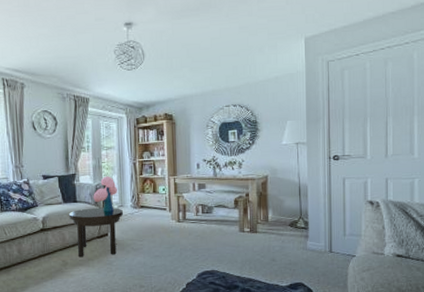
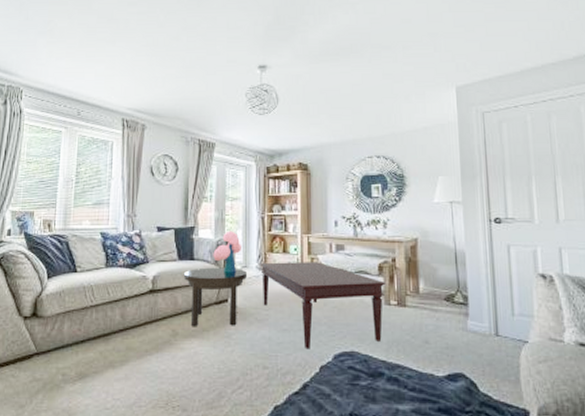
coffee table: none [134,199,240,271] -> present [260,262,385,350]

